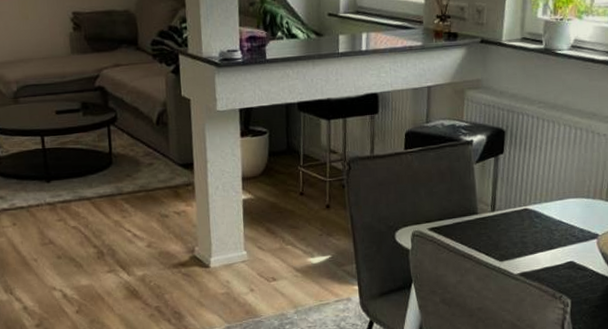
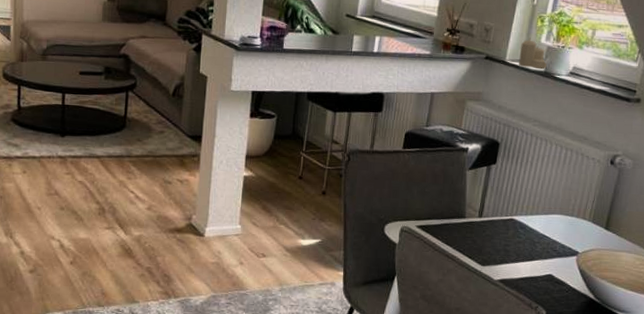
candle: none [516,14,547,47] -> present [519,37,548,70]

